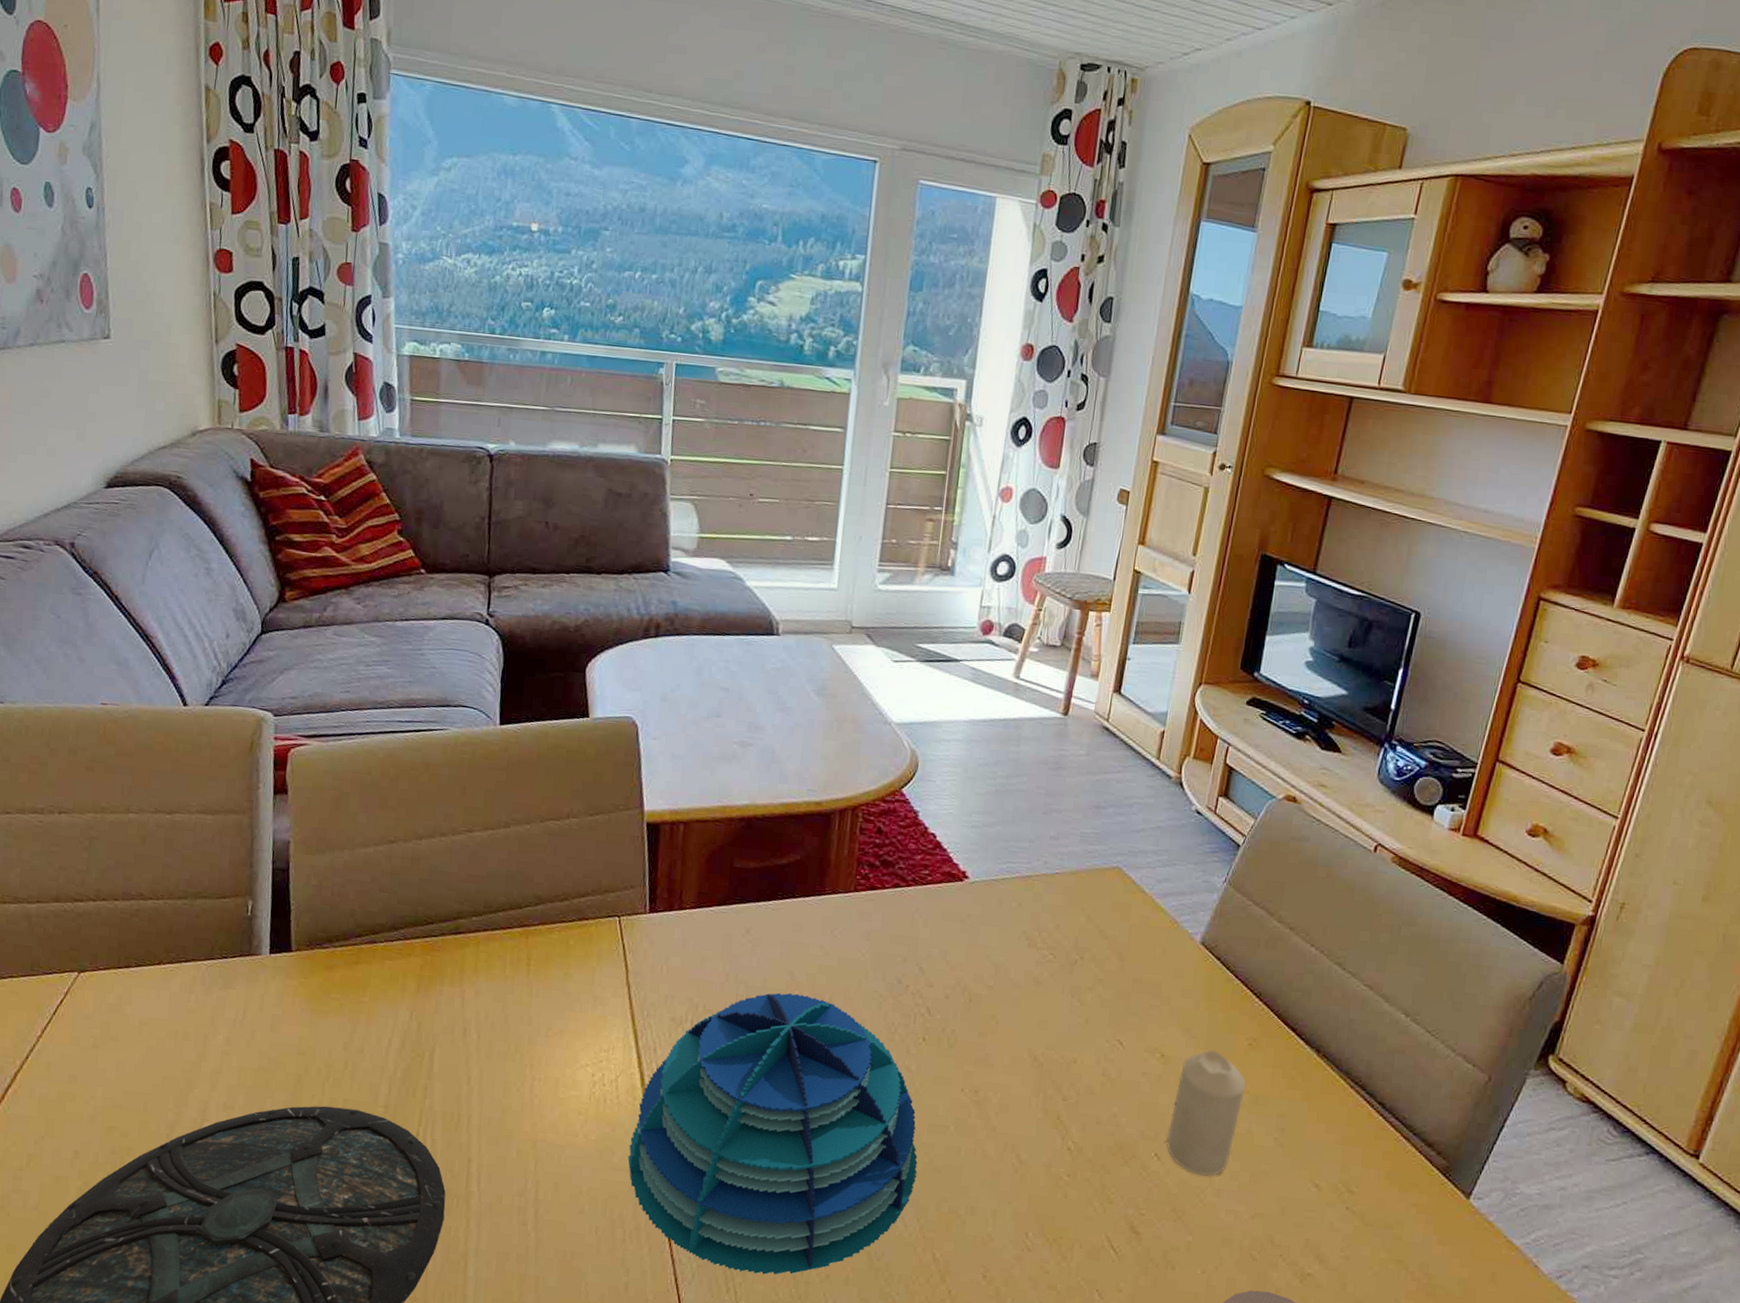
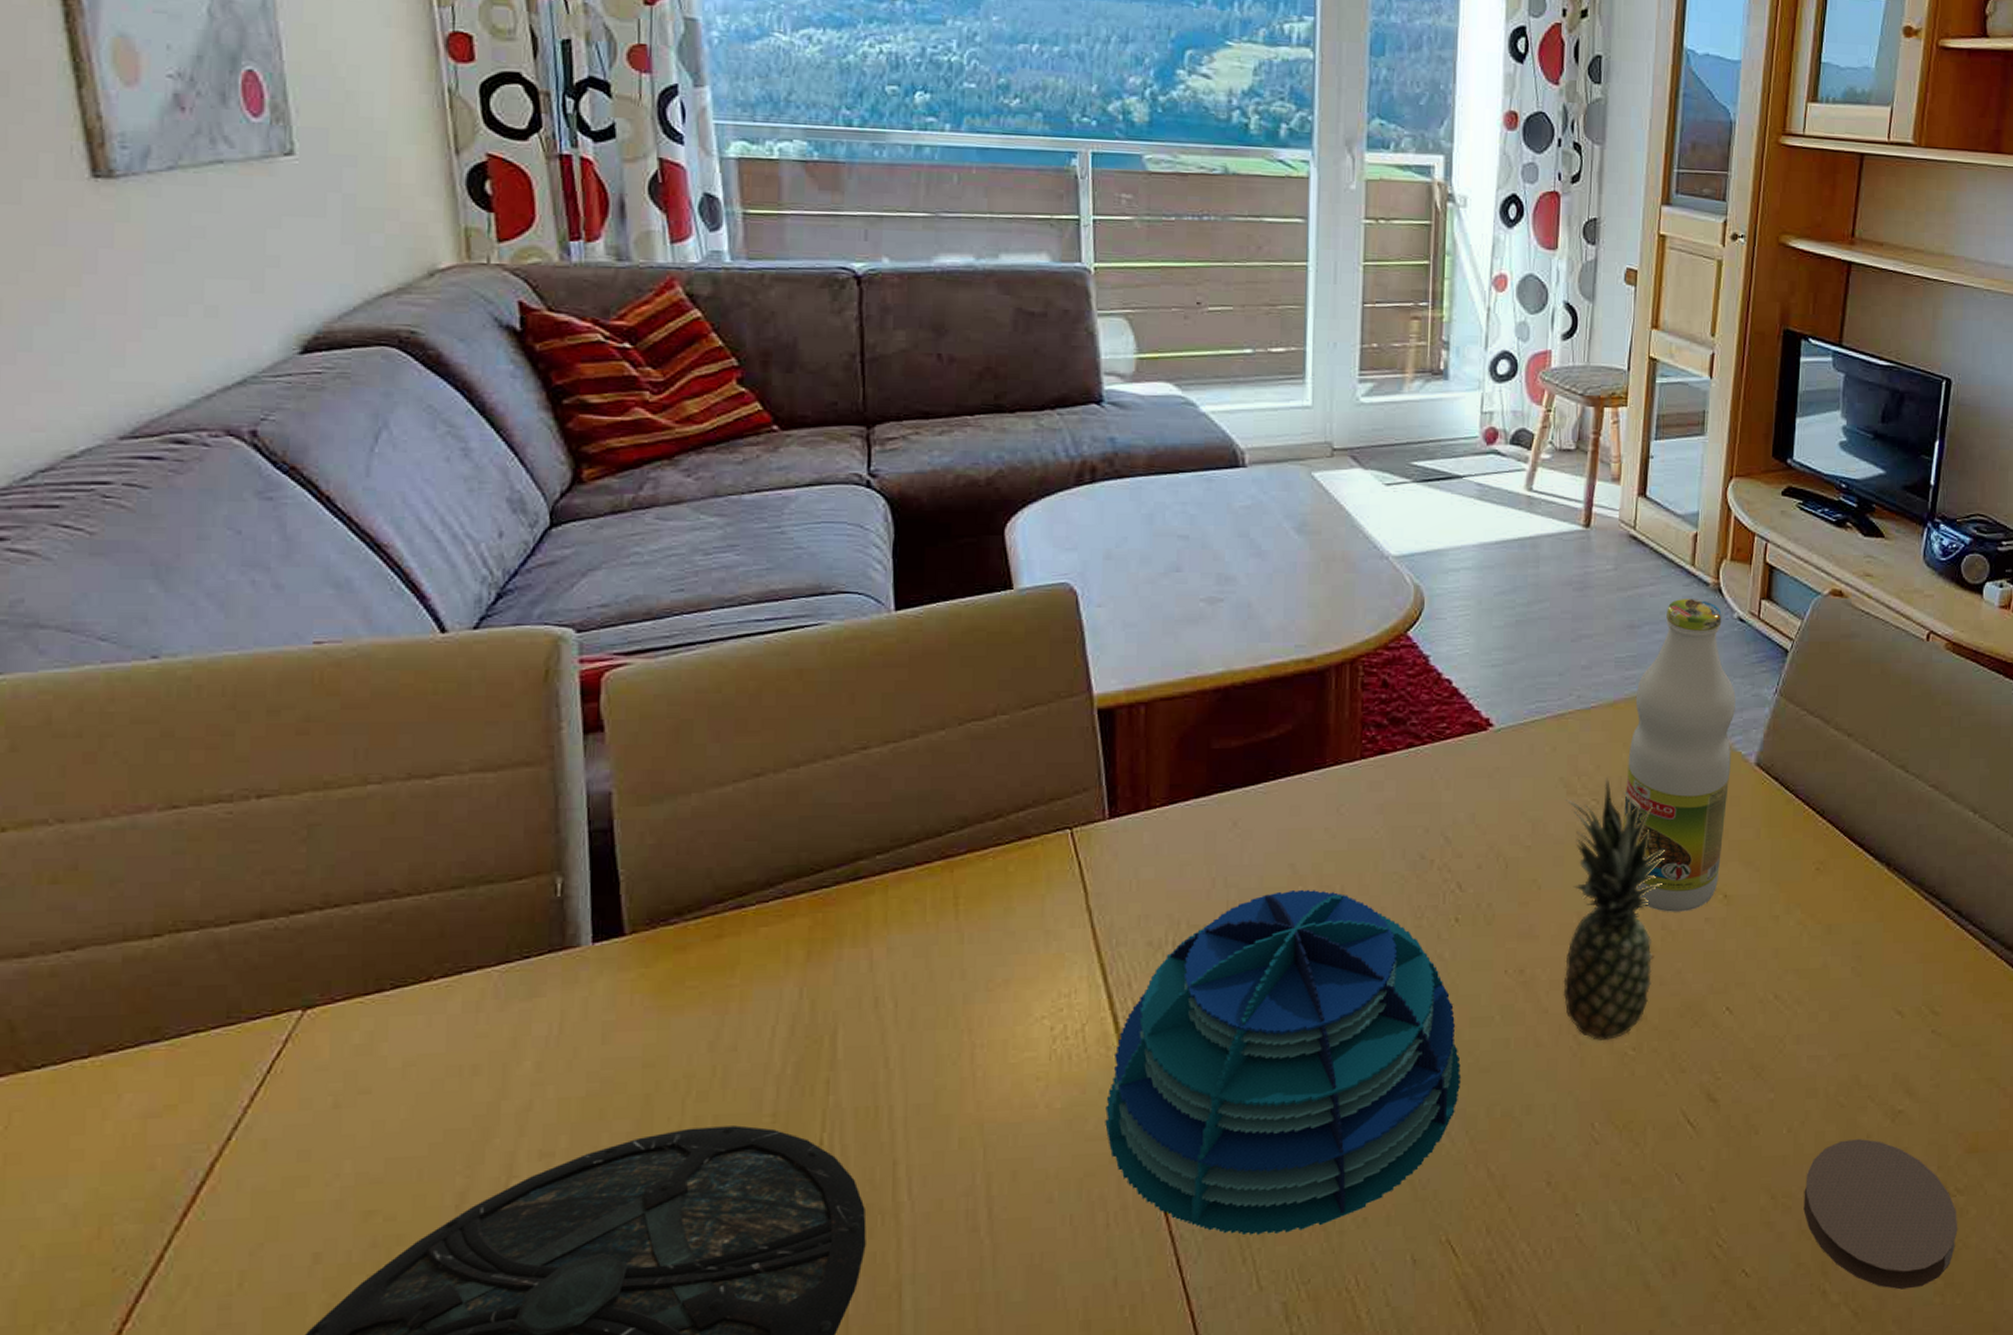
fruit: none [1010,936,1112,1164] -> present [1563,778,1666,1040]
bottle: none [1074,787,1188,1064] -> present [1622,599,1736,912]
candle: present [1166,1050,1246,1177] -> none [1737,881,1817,1023]

